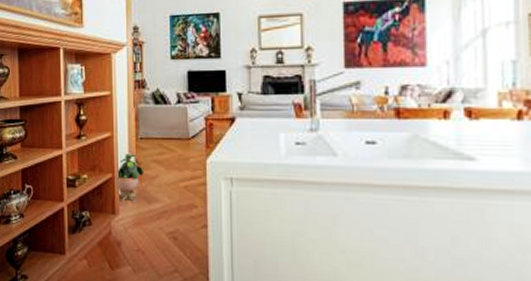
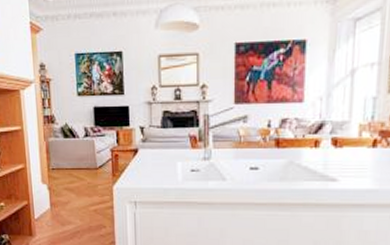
potted plant: present [117,154,144,202] -> none [32,183,57,225]

